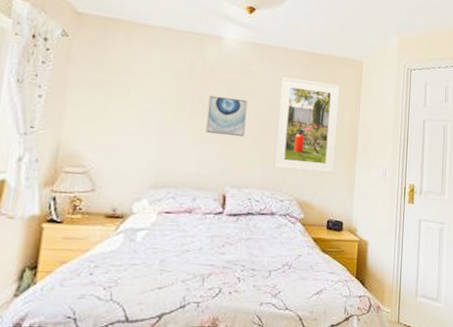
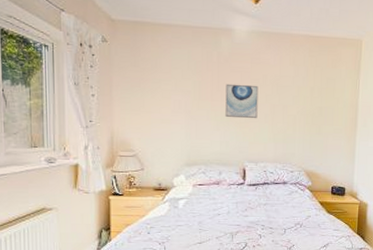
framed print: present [274,76,340,173] -> none [284,61,341,146]

